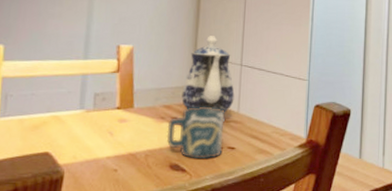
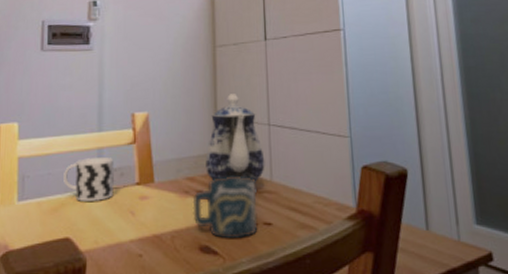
cup: none [46,82,97,121] -> present [63,158,114,201]

